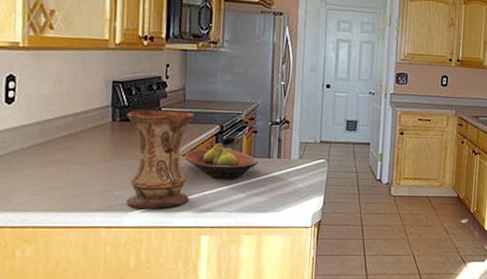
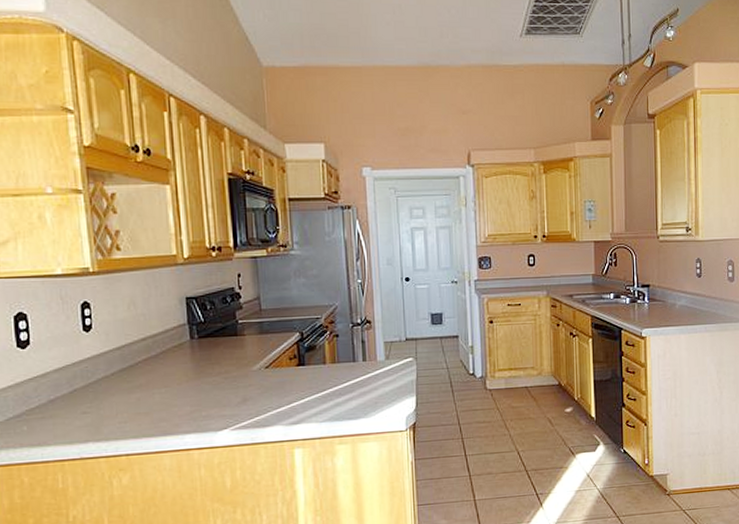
vase: present [126,110,194,210] -> none [204,321,278,427]
fruit bowl: present [184,143,258,180] -> none [267,351,343,389]

